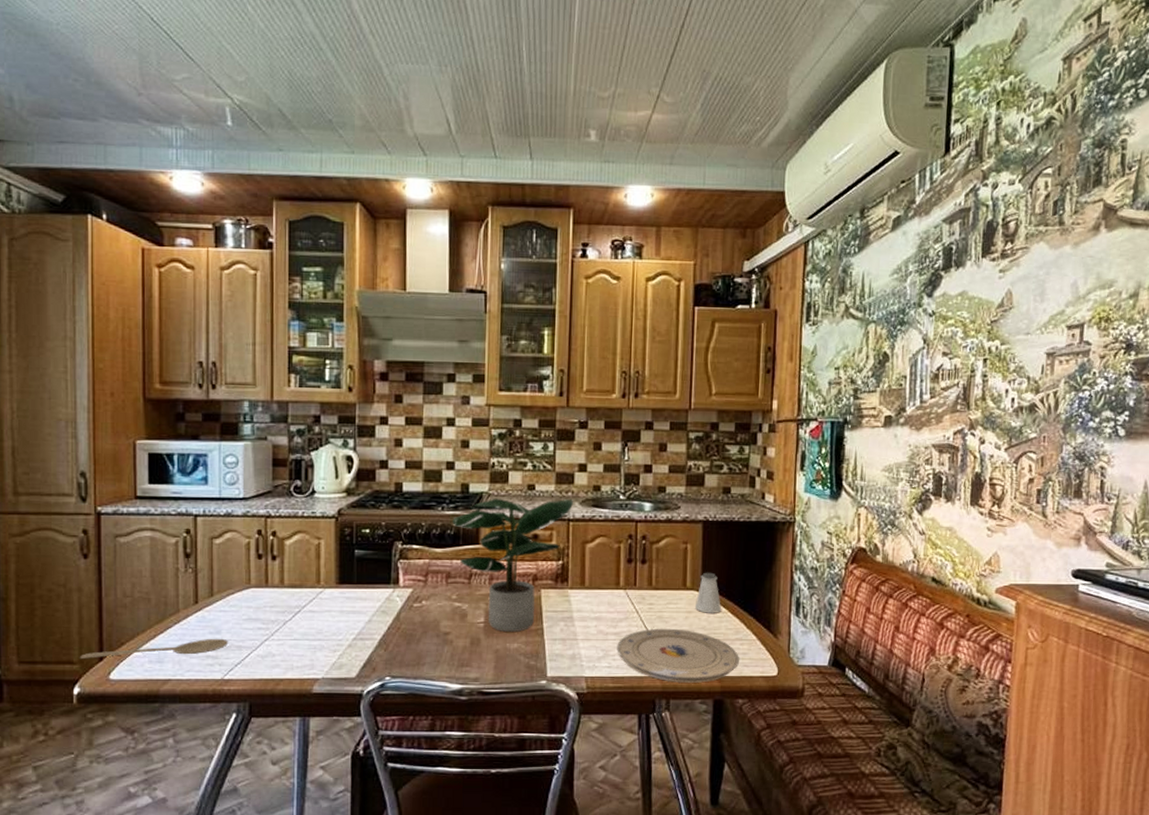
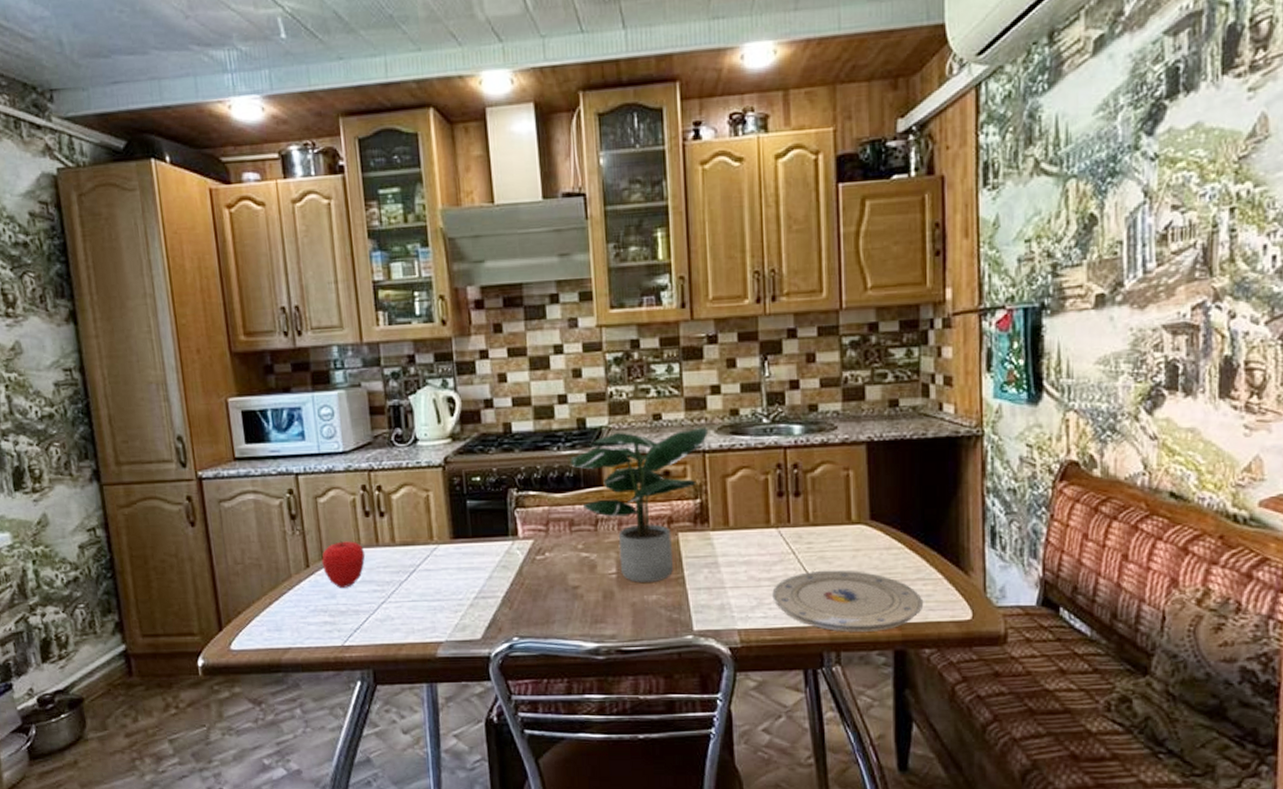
wooden spoon: present [80,638,229,660] -> none [200,603,345,631]
apple: none [211,581,254,624] -> present [322,541,366,588]
saltshaker: present [694,572,722,613] -> none [863,502,897,550]

